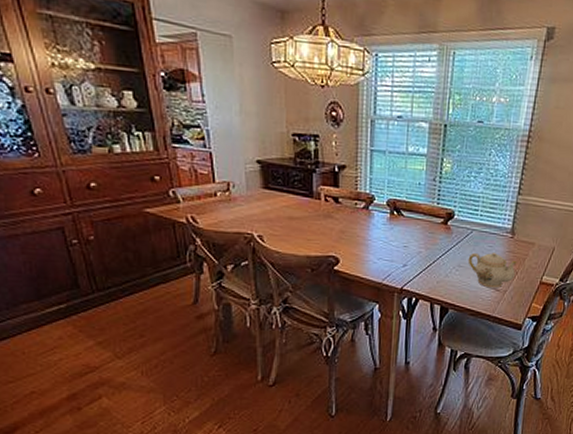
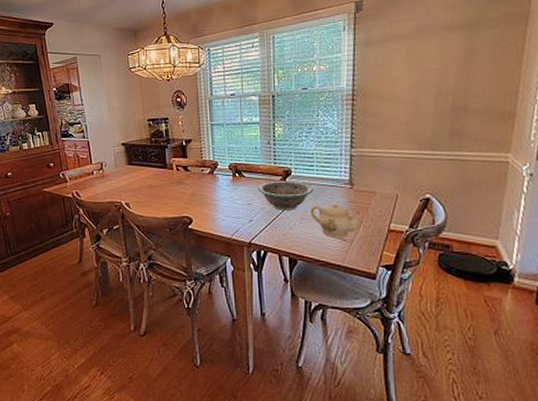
decorative bowl: none [417,223,474,257] -> present [258,181,313,211]

